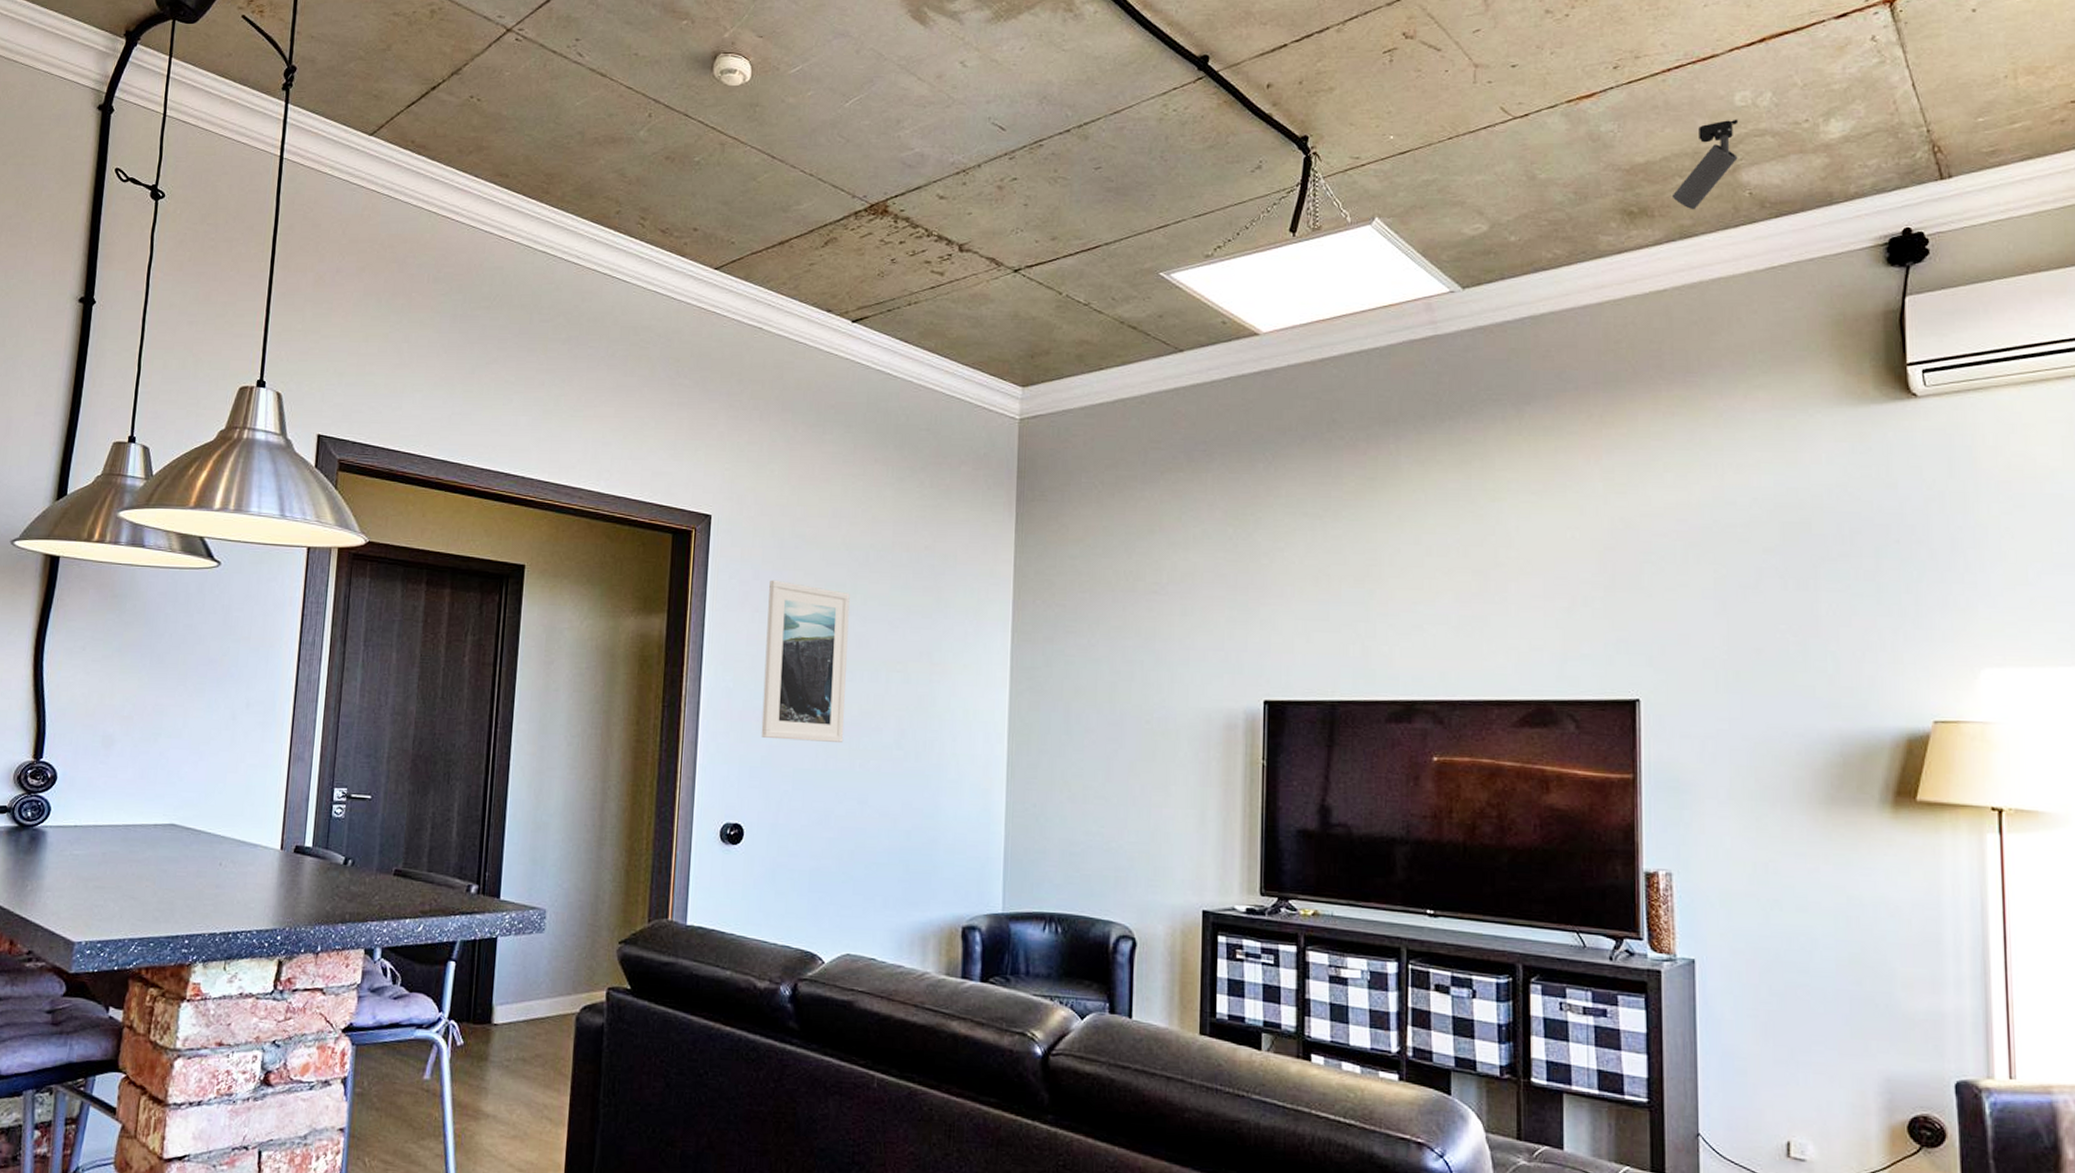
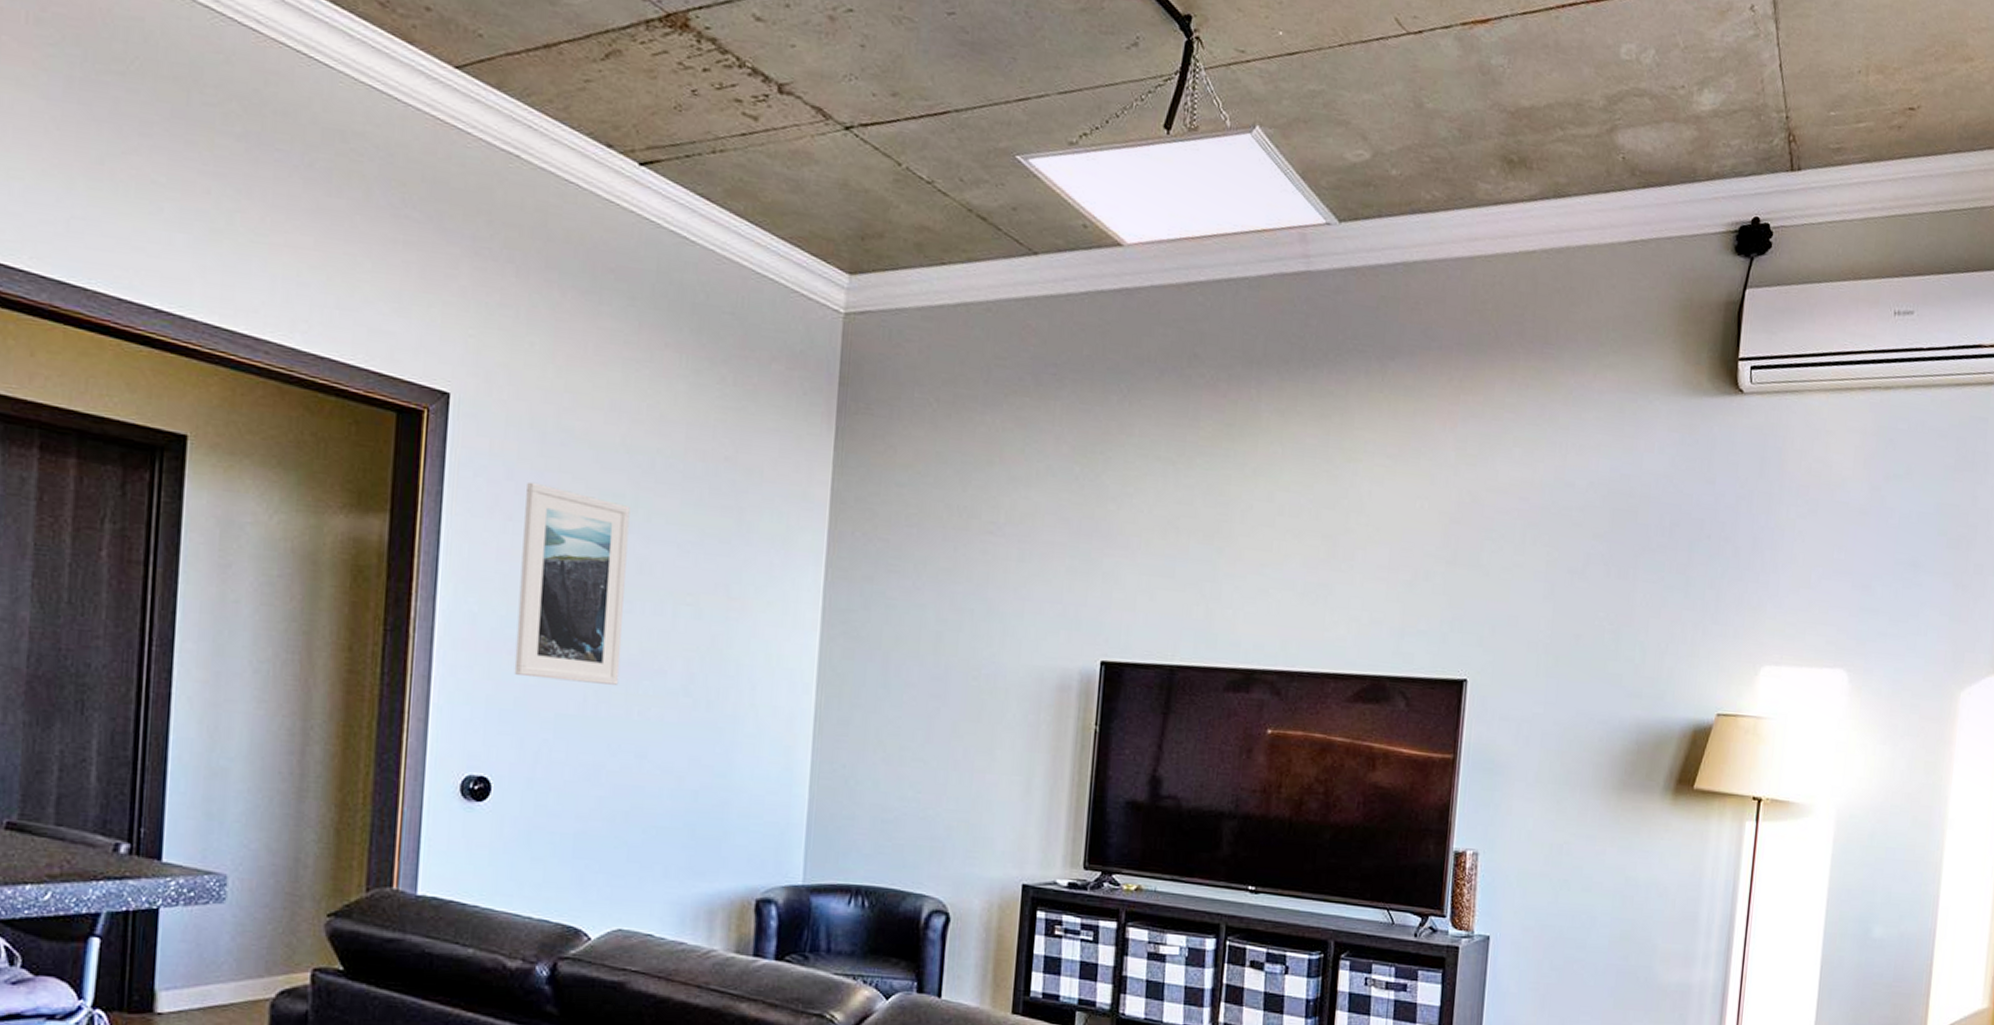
track light: present [1671,119,1739,210] -> none [1551,72,1622,168]

